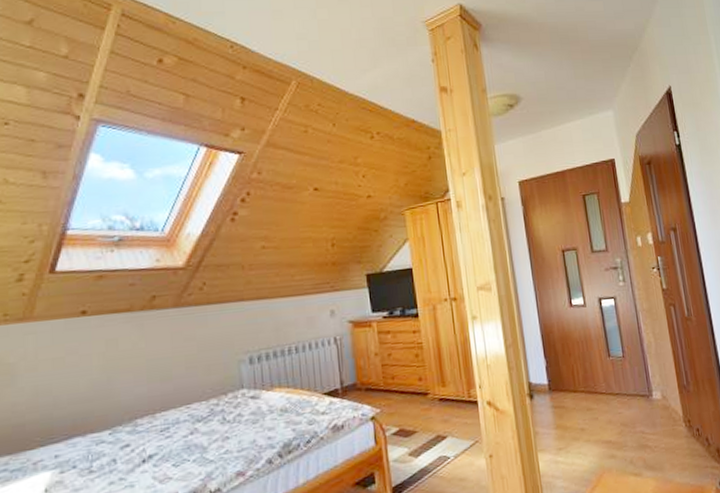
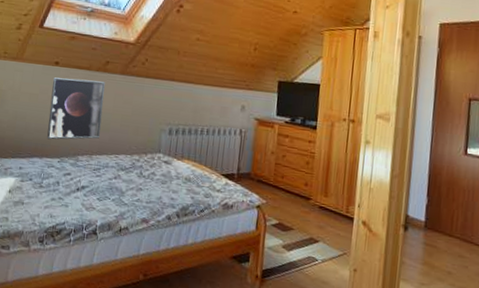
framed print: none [81,320,160,410] -> present [47,77,105,140]

